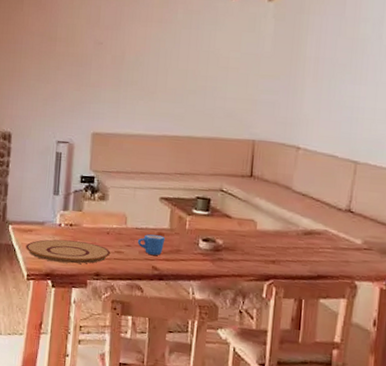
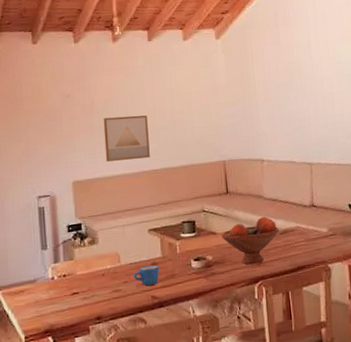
plate: present [25,239,111,264] -> none [19,288,109,318]
wall art: none [128,72,178,122] -> present [103,115,150,162]
fruit bowl: none [236,211,304,261] -> present [221,217,279,265]

